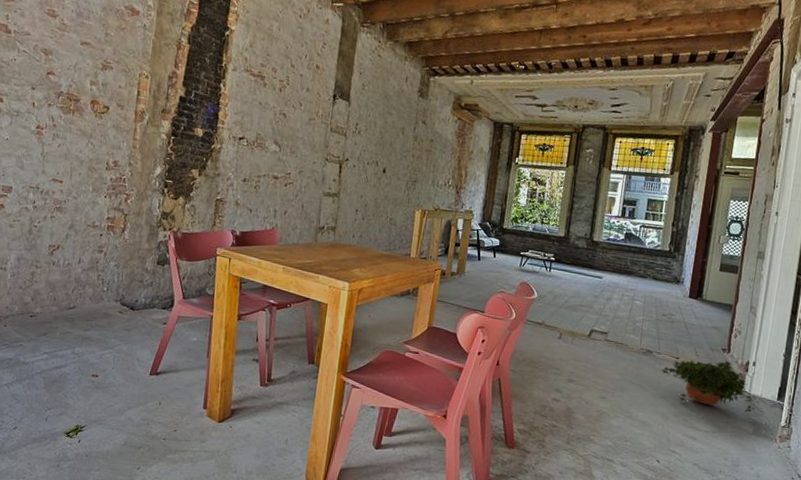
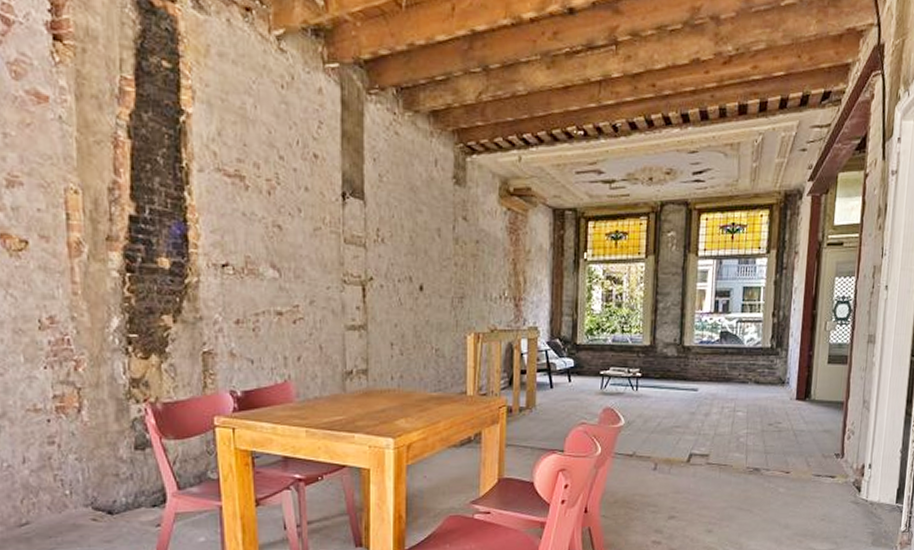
potted plant: present [660,359,756,412] -> none [770,466,874,522]

